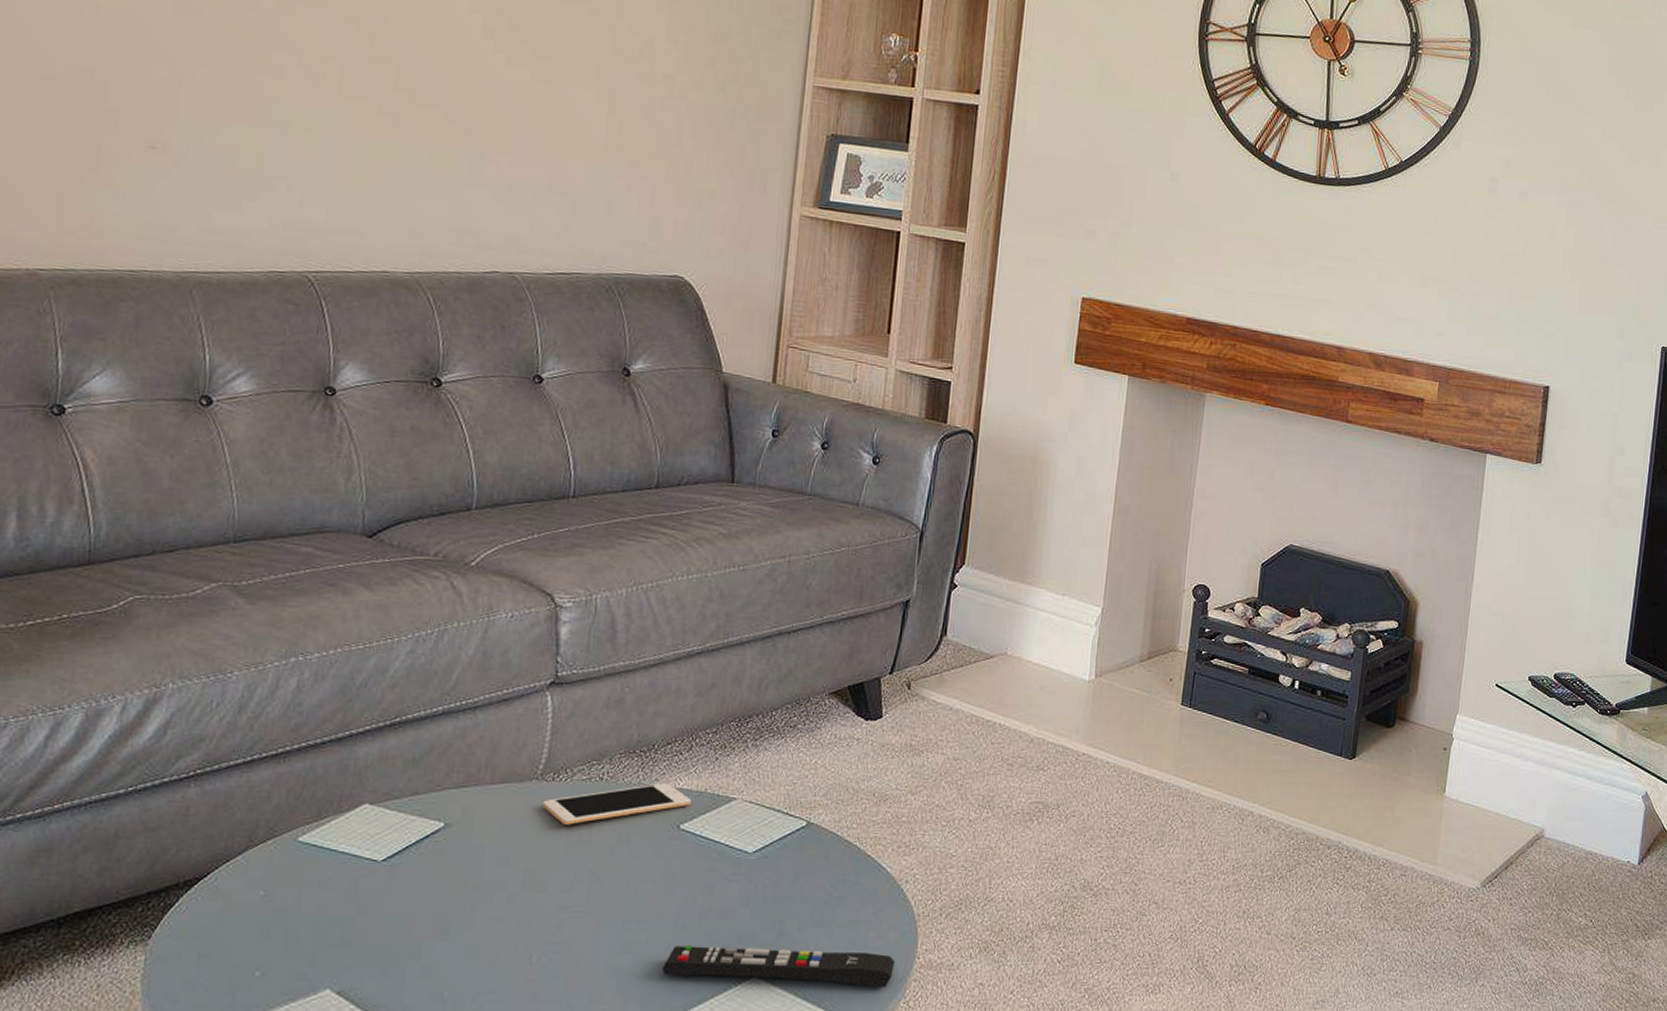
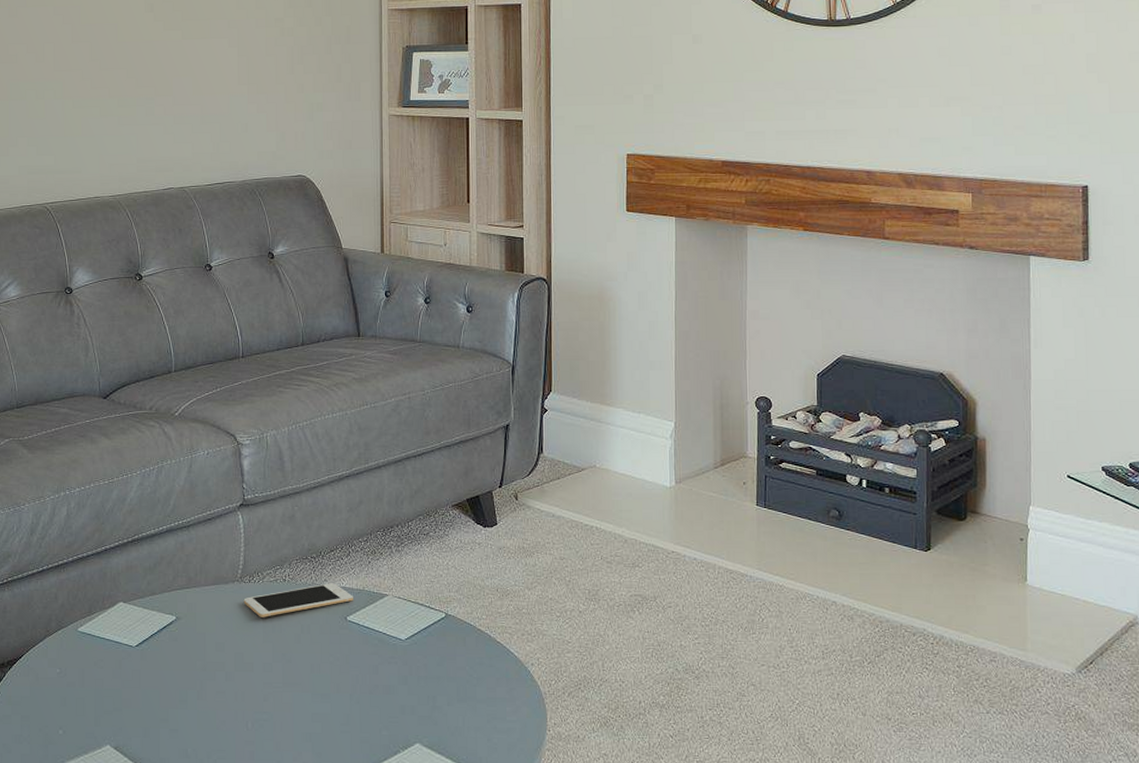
remote control: present [662,944,896,988] -> none [345,715,530,756]

